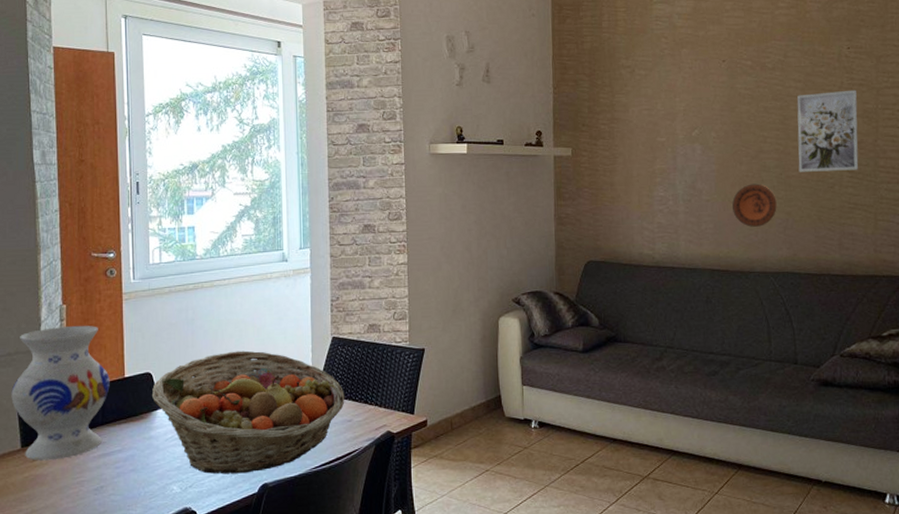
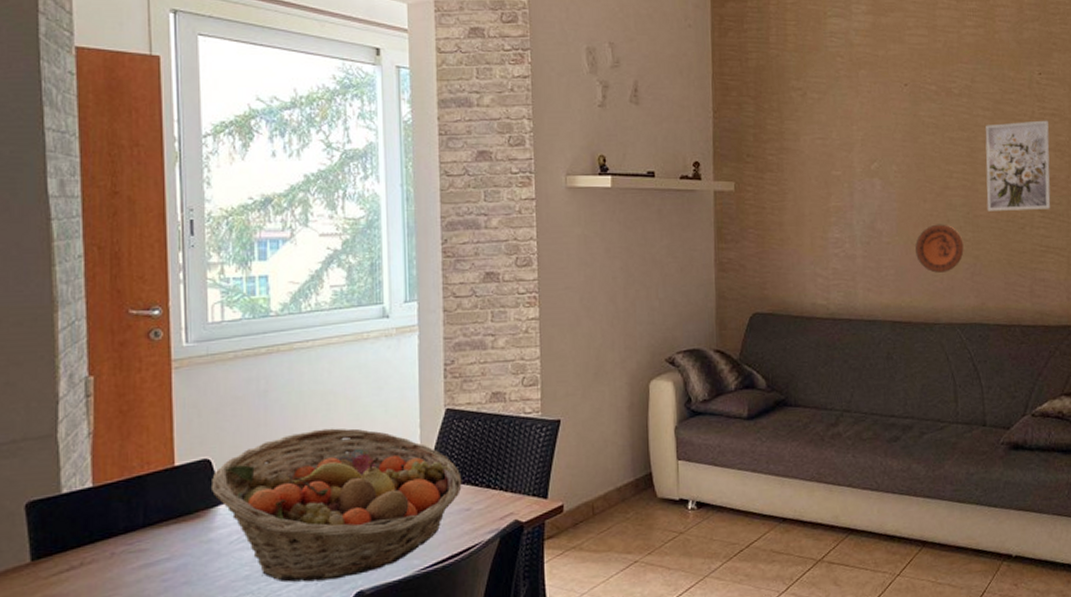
vase: present [11,325,110,461] -> none [17,401,154,577]

